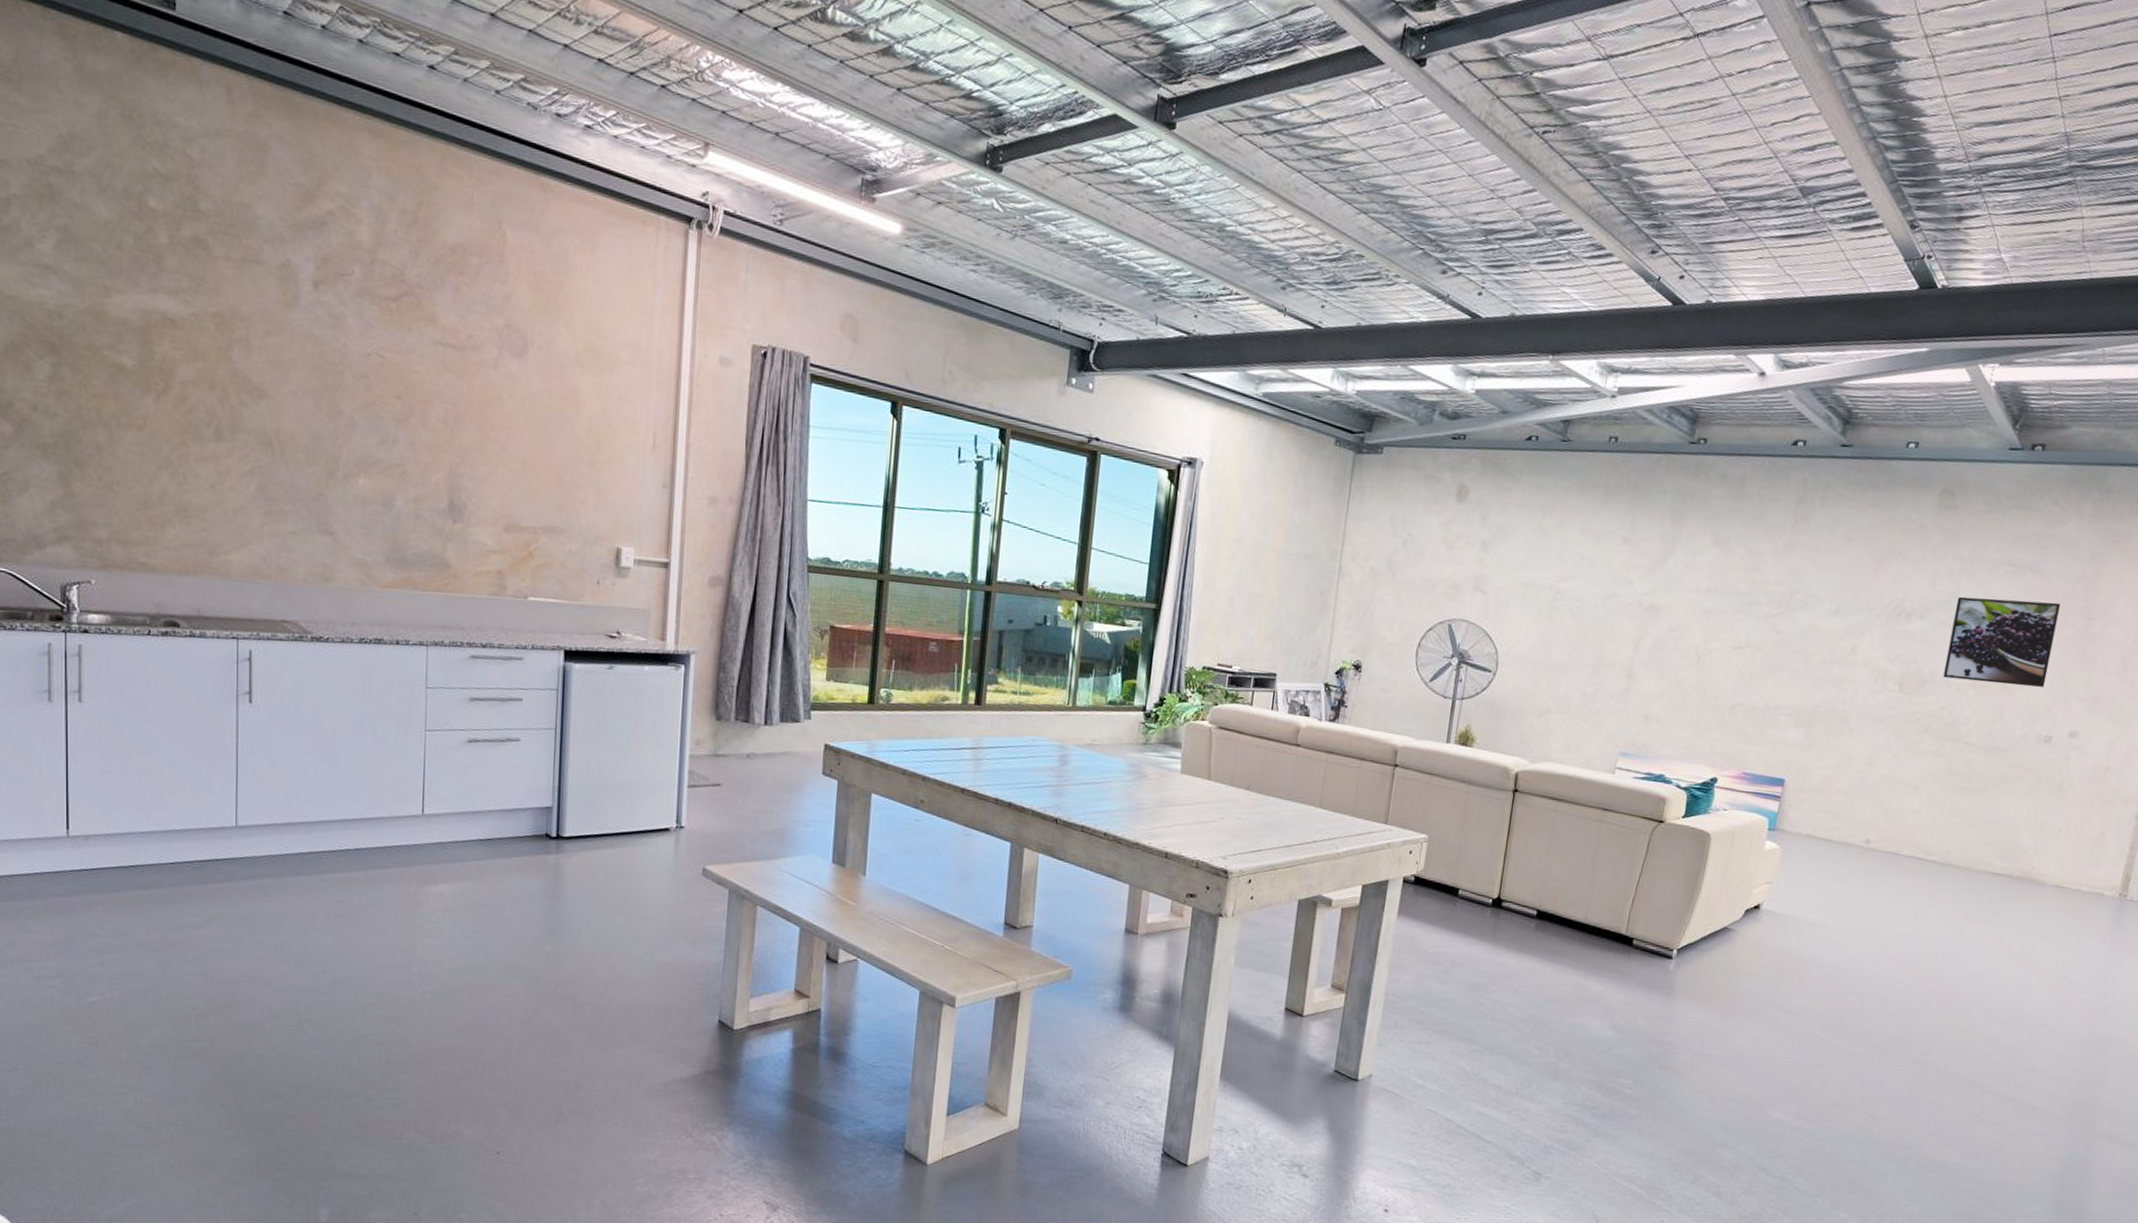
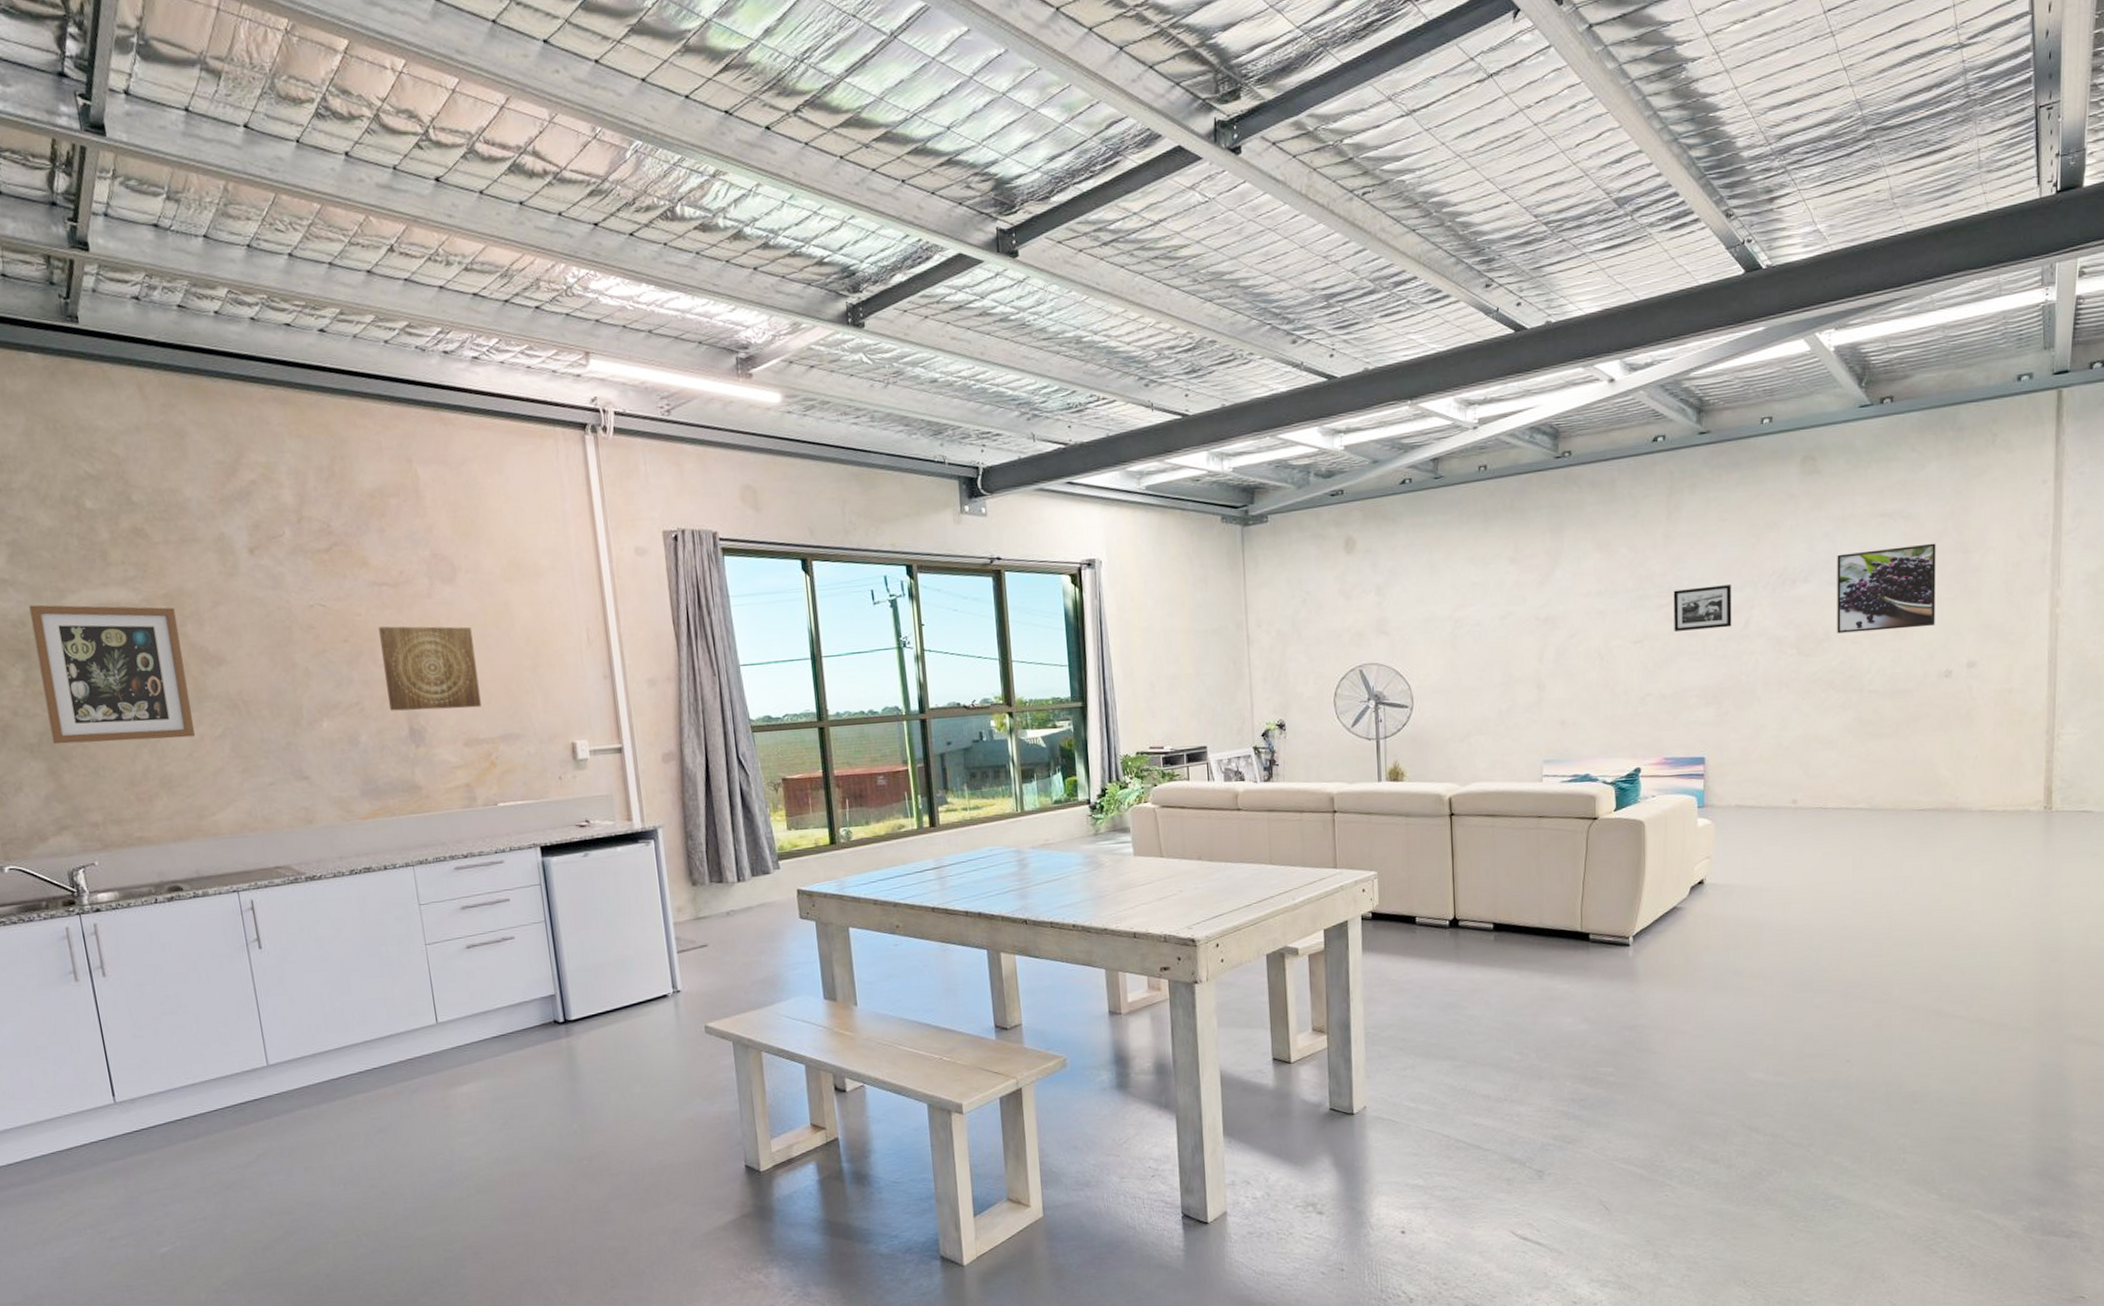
wall art: none [69,297,225,468] -> present [29,604,196,745]
wall art: none [432,390,533,493] -> present [379,626,482,711]
picture frame: none [1778,602,1845,651] -> present [1673,585,1732,631]

